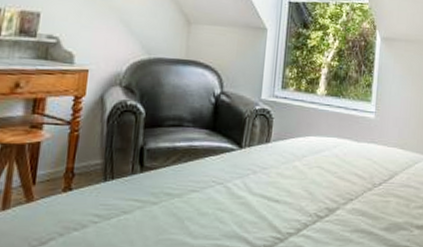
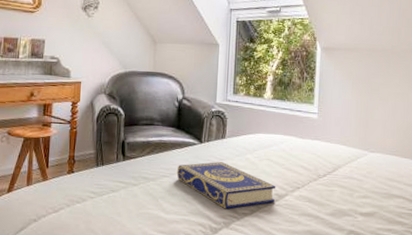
book: none [209,171,327,229] -> present [176,162,276,209]

